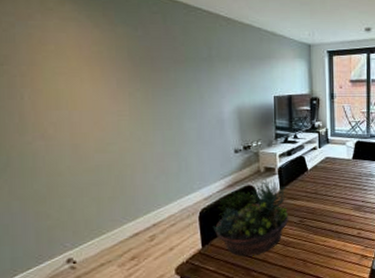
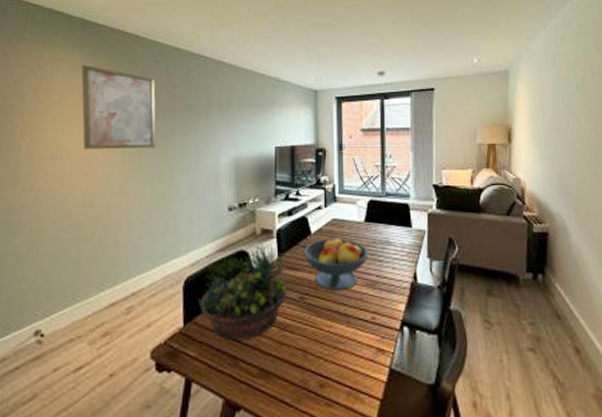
wall art: none [75,14,162,99] -> present [81,64,157,149]
fruit bowl: none [302,172,356,214] -> present [304,238,369,290]

